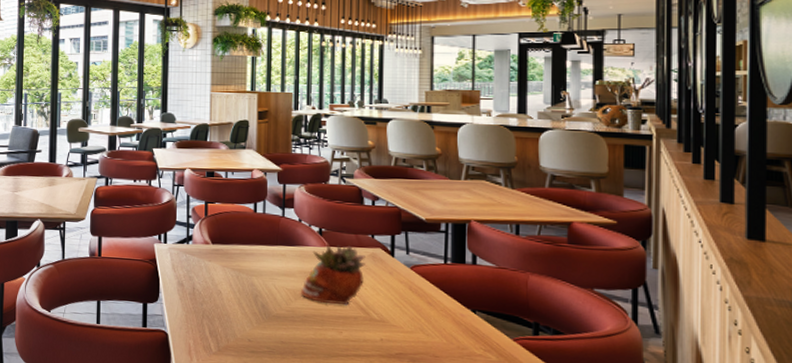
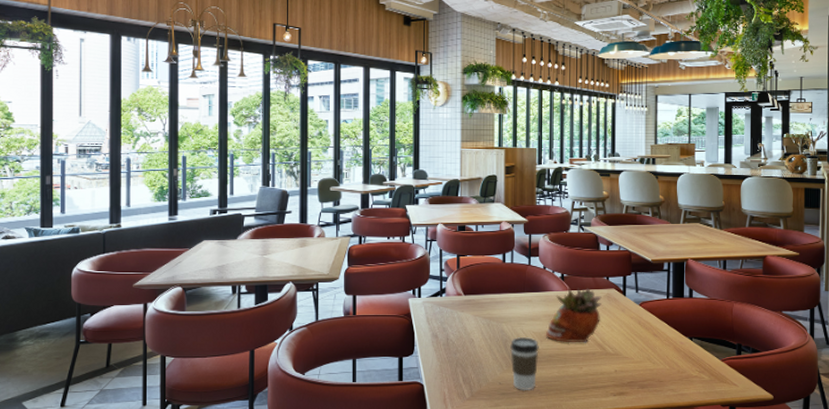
coffee cup: none [261,293,293,352] -> present [510,337,539,391]

